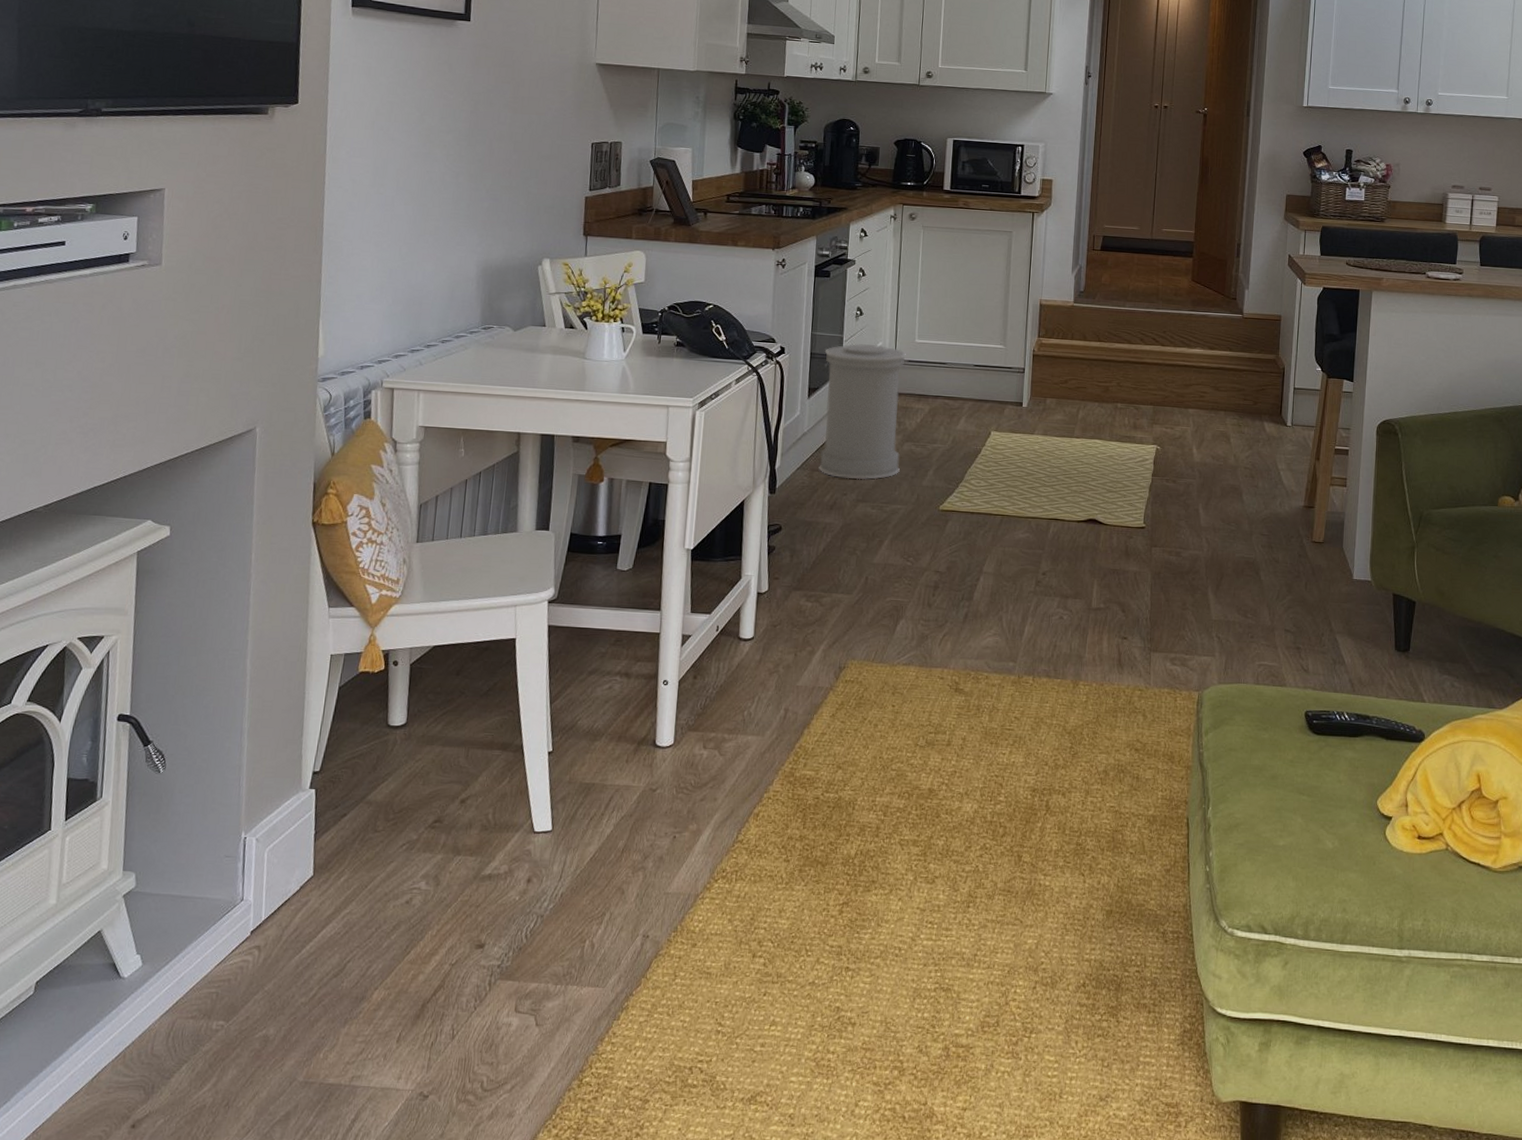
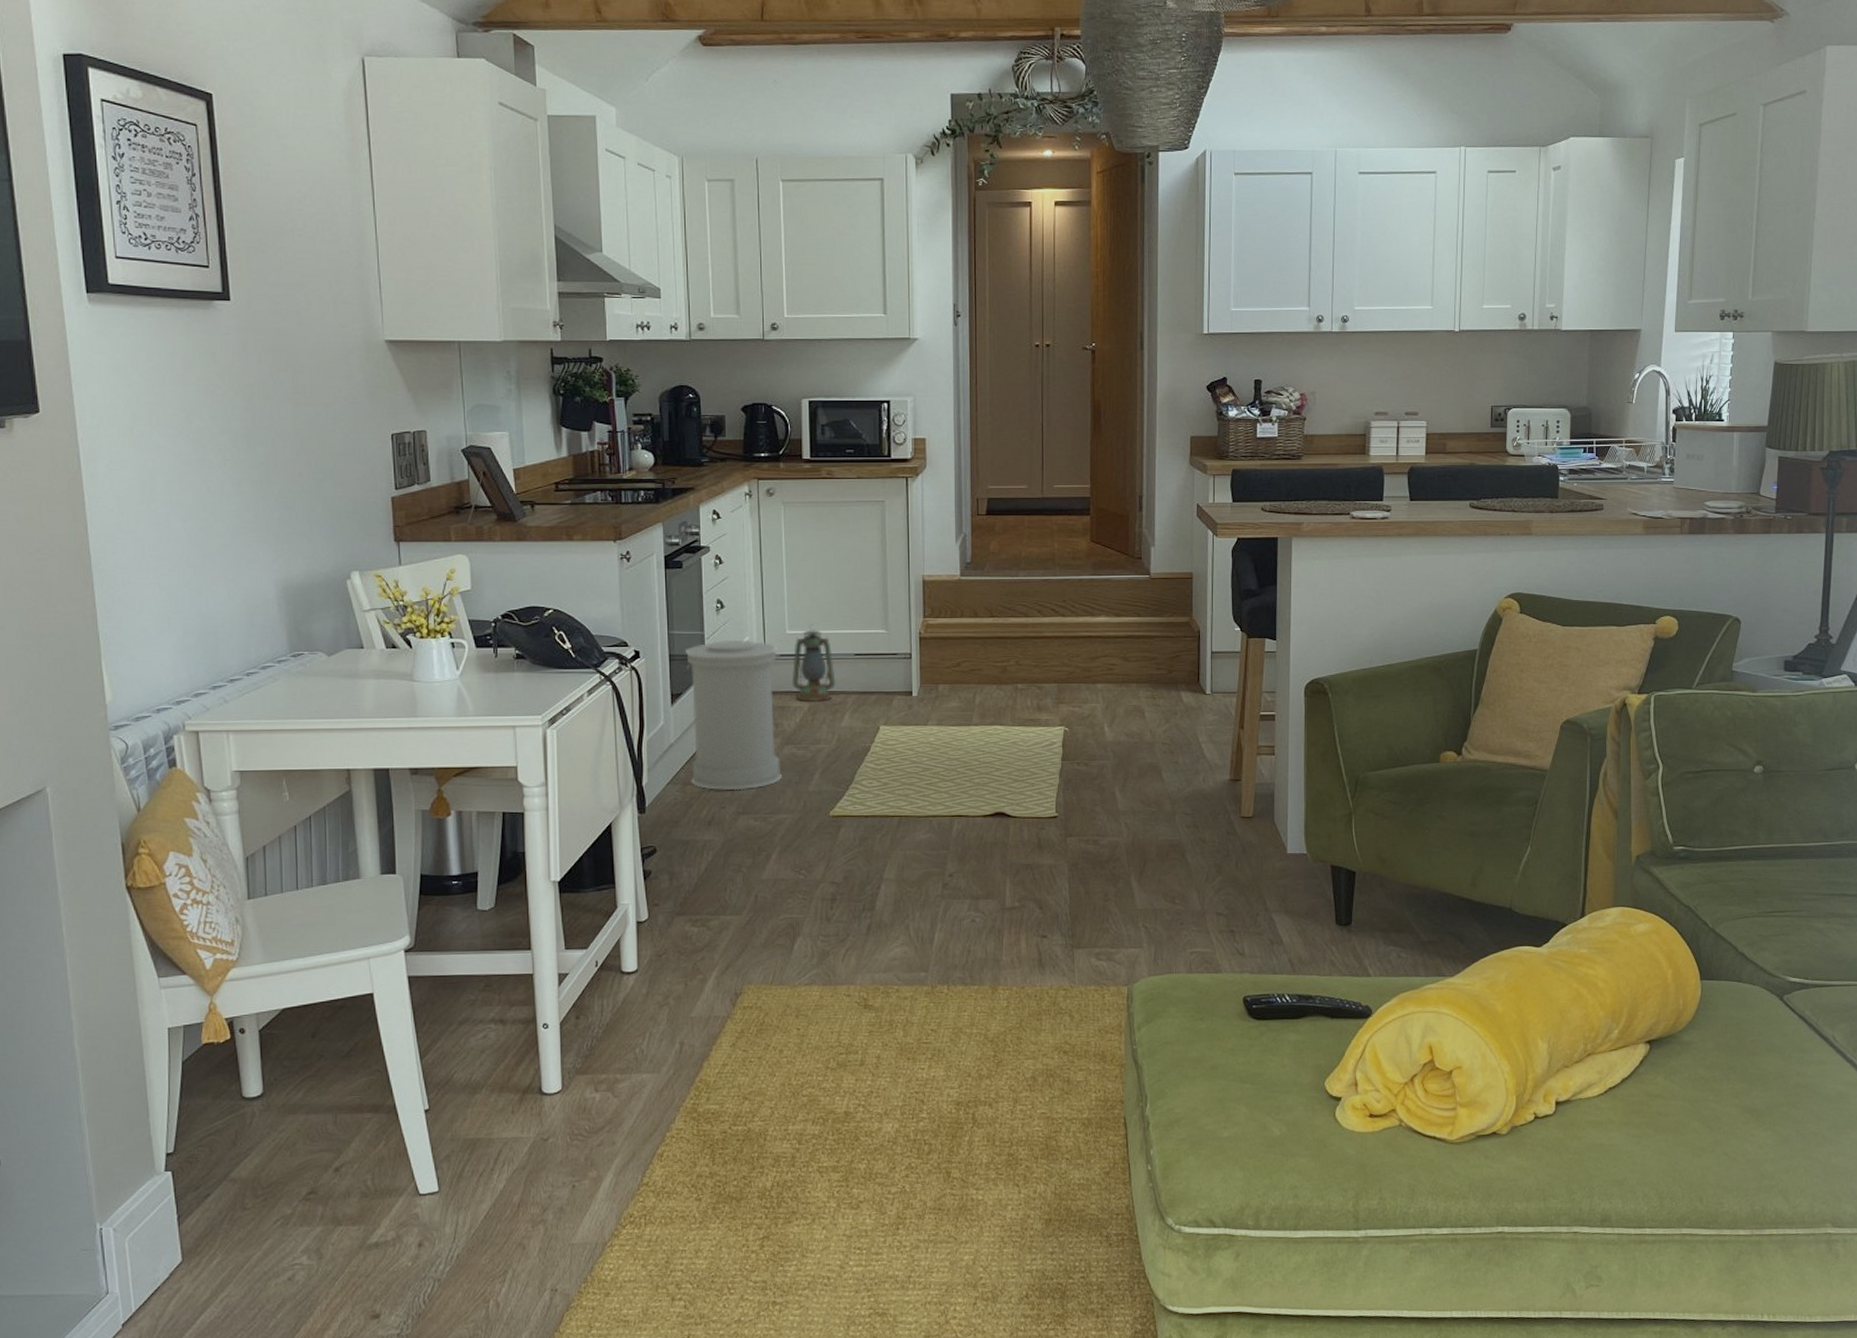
lantern: none [916,336,956,406] -> present [791,624,836,703]

